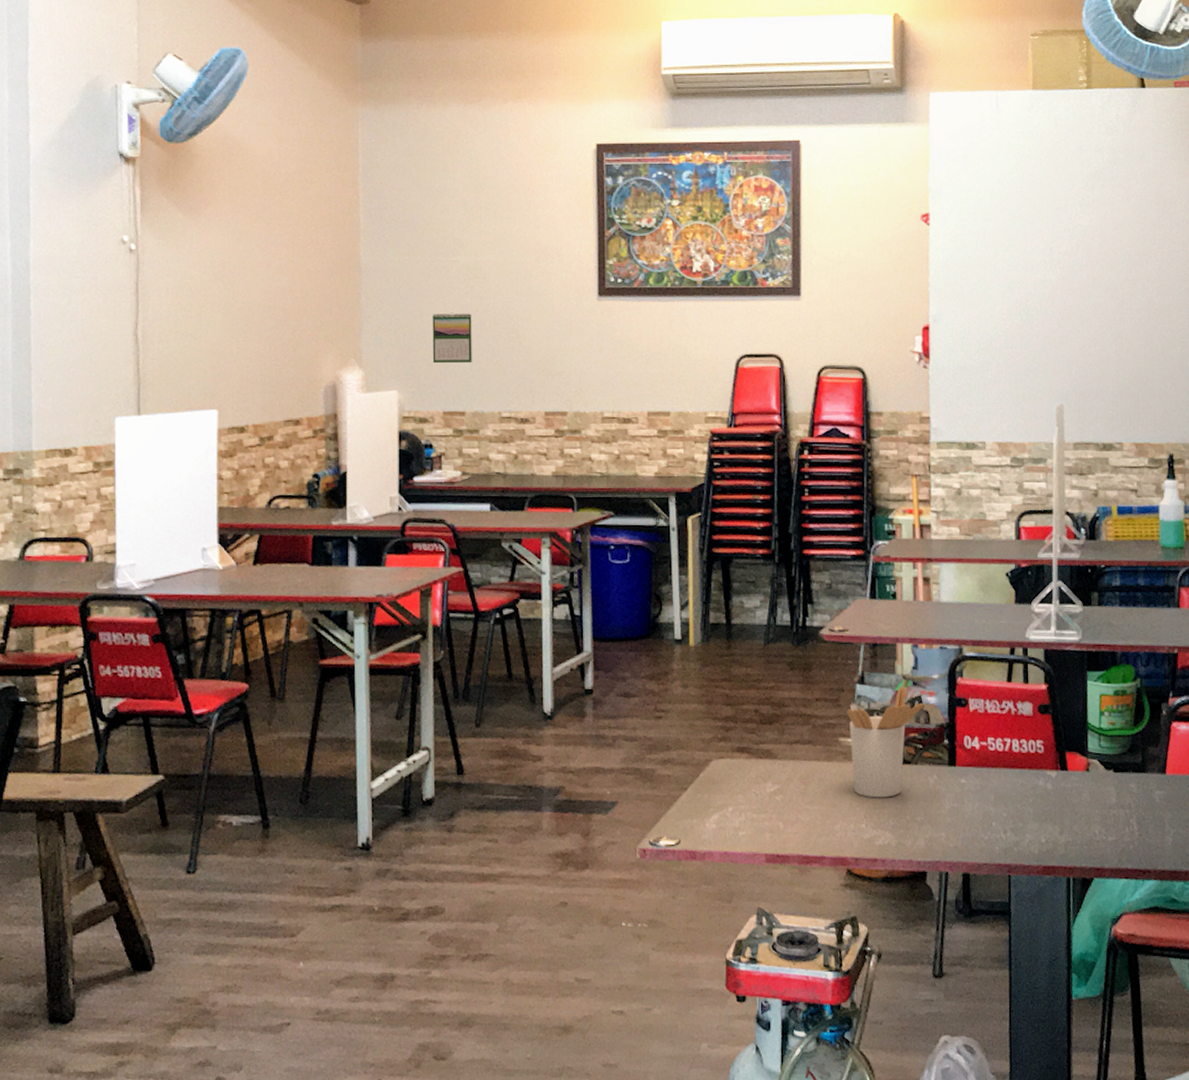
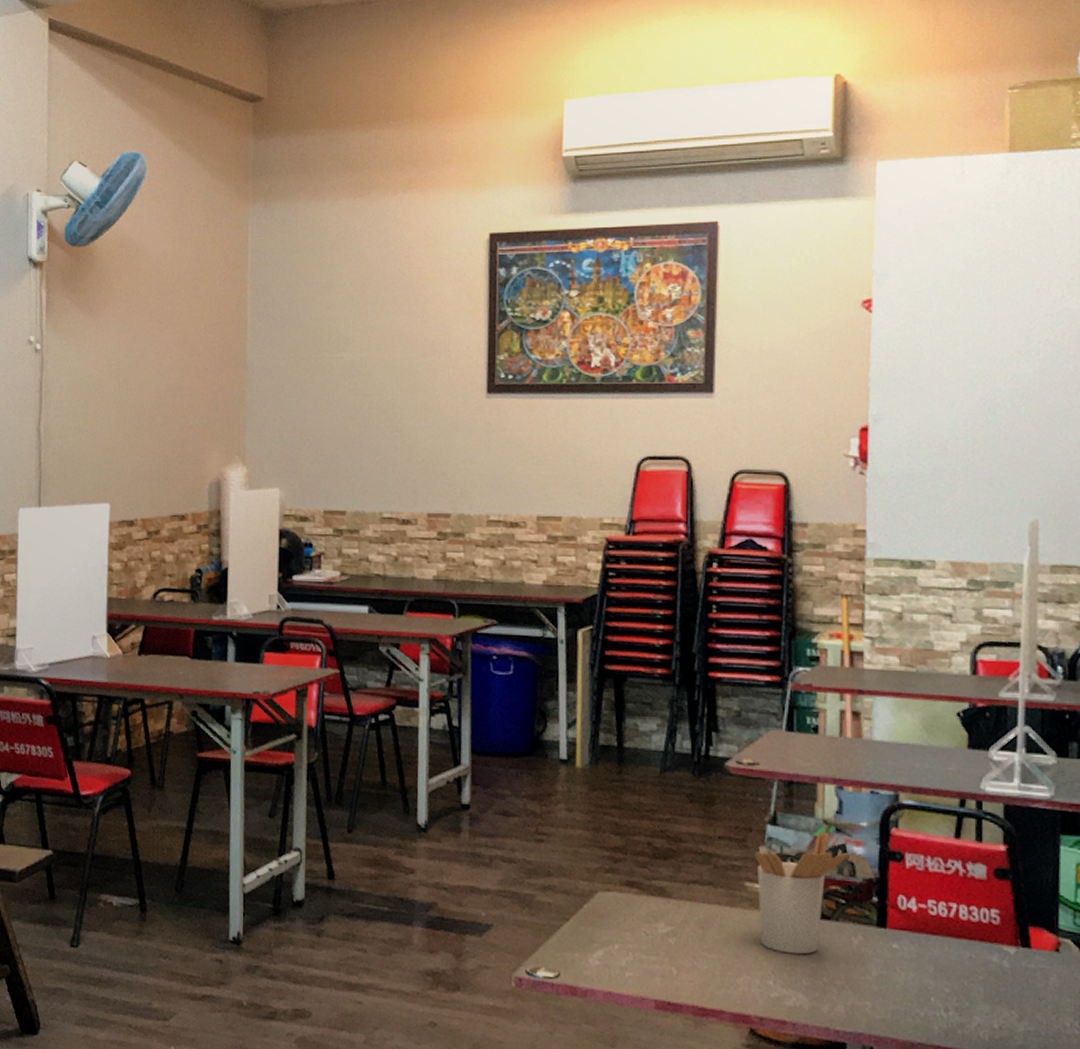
calendar: present [432,312,472,364] -> none [314,410,355,462]

